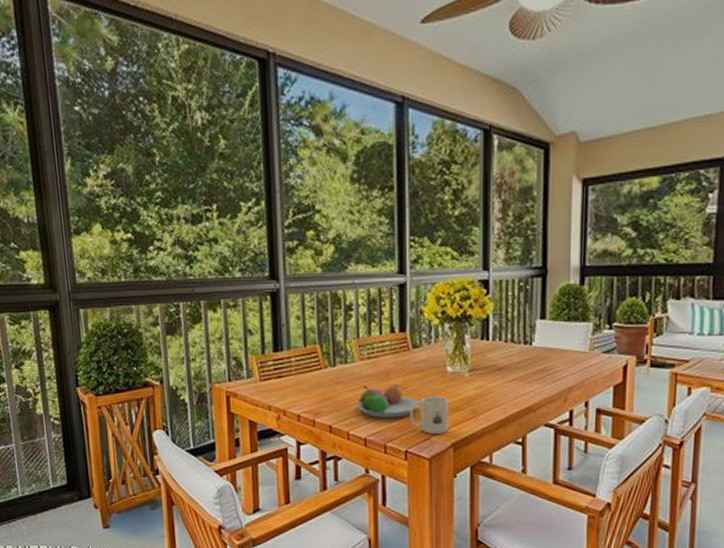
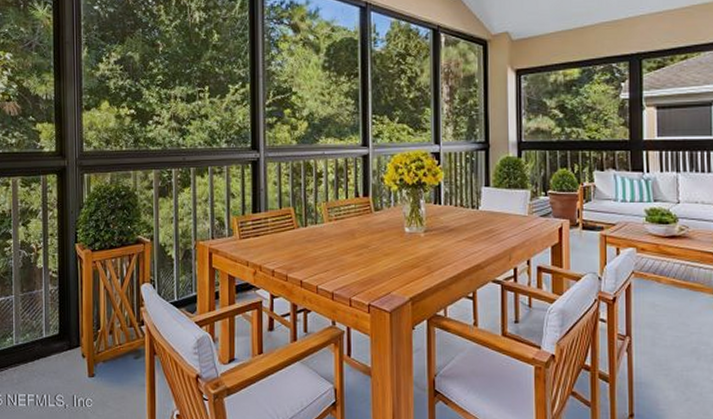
fruit bowl: present [357,385,419,418] -> none [325,243,381,274]
mug: present [410,396,448,434] -> none [373,254,406,288]

